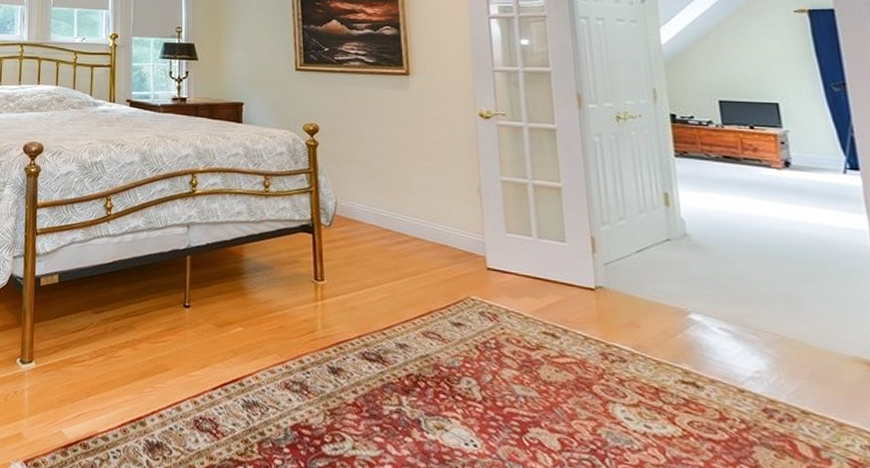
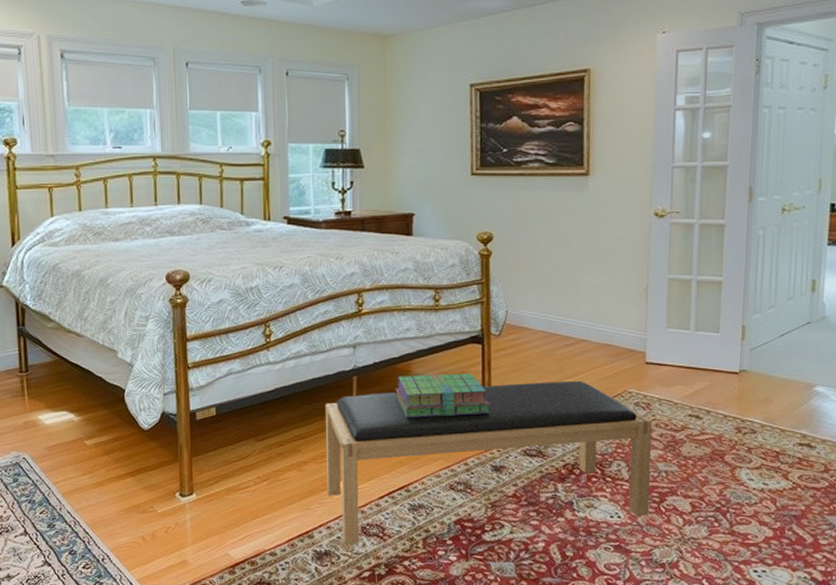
bench: none [159,274,511,449] -> present [325,380,652,545]
stack of books: none [227,259,324,309] -> present [395,373,490,418]

